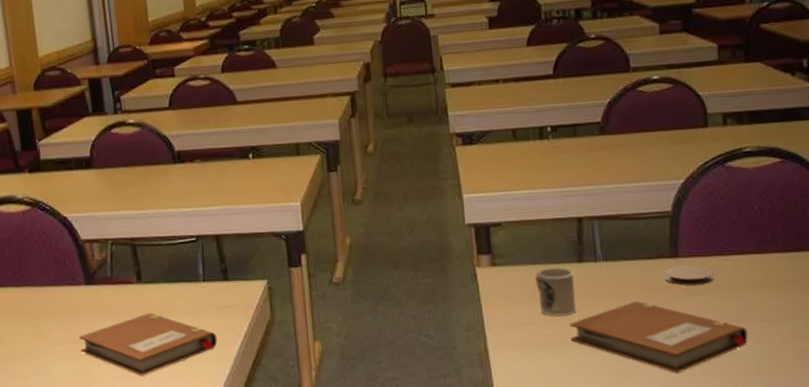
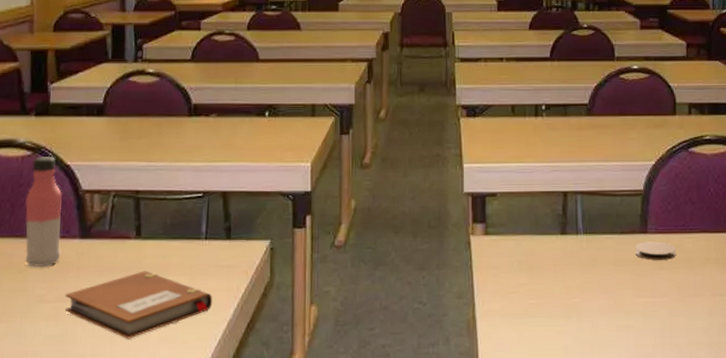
water bottle: none [31,209,70,313] -> present [25,155,62,268]
cup: present [535,268,576,317] -> none [523,239,557,287]
notebook: present [569,301,748,373] -> none [551,274,703,345]

